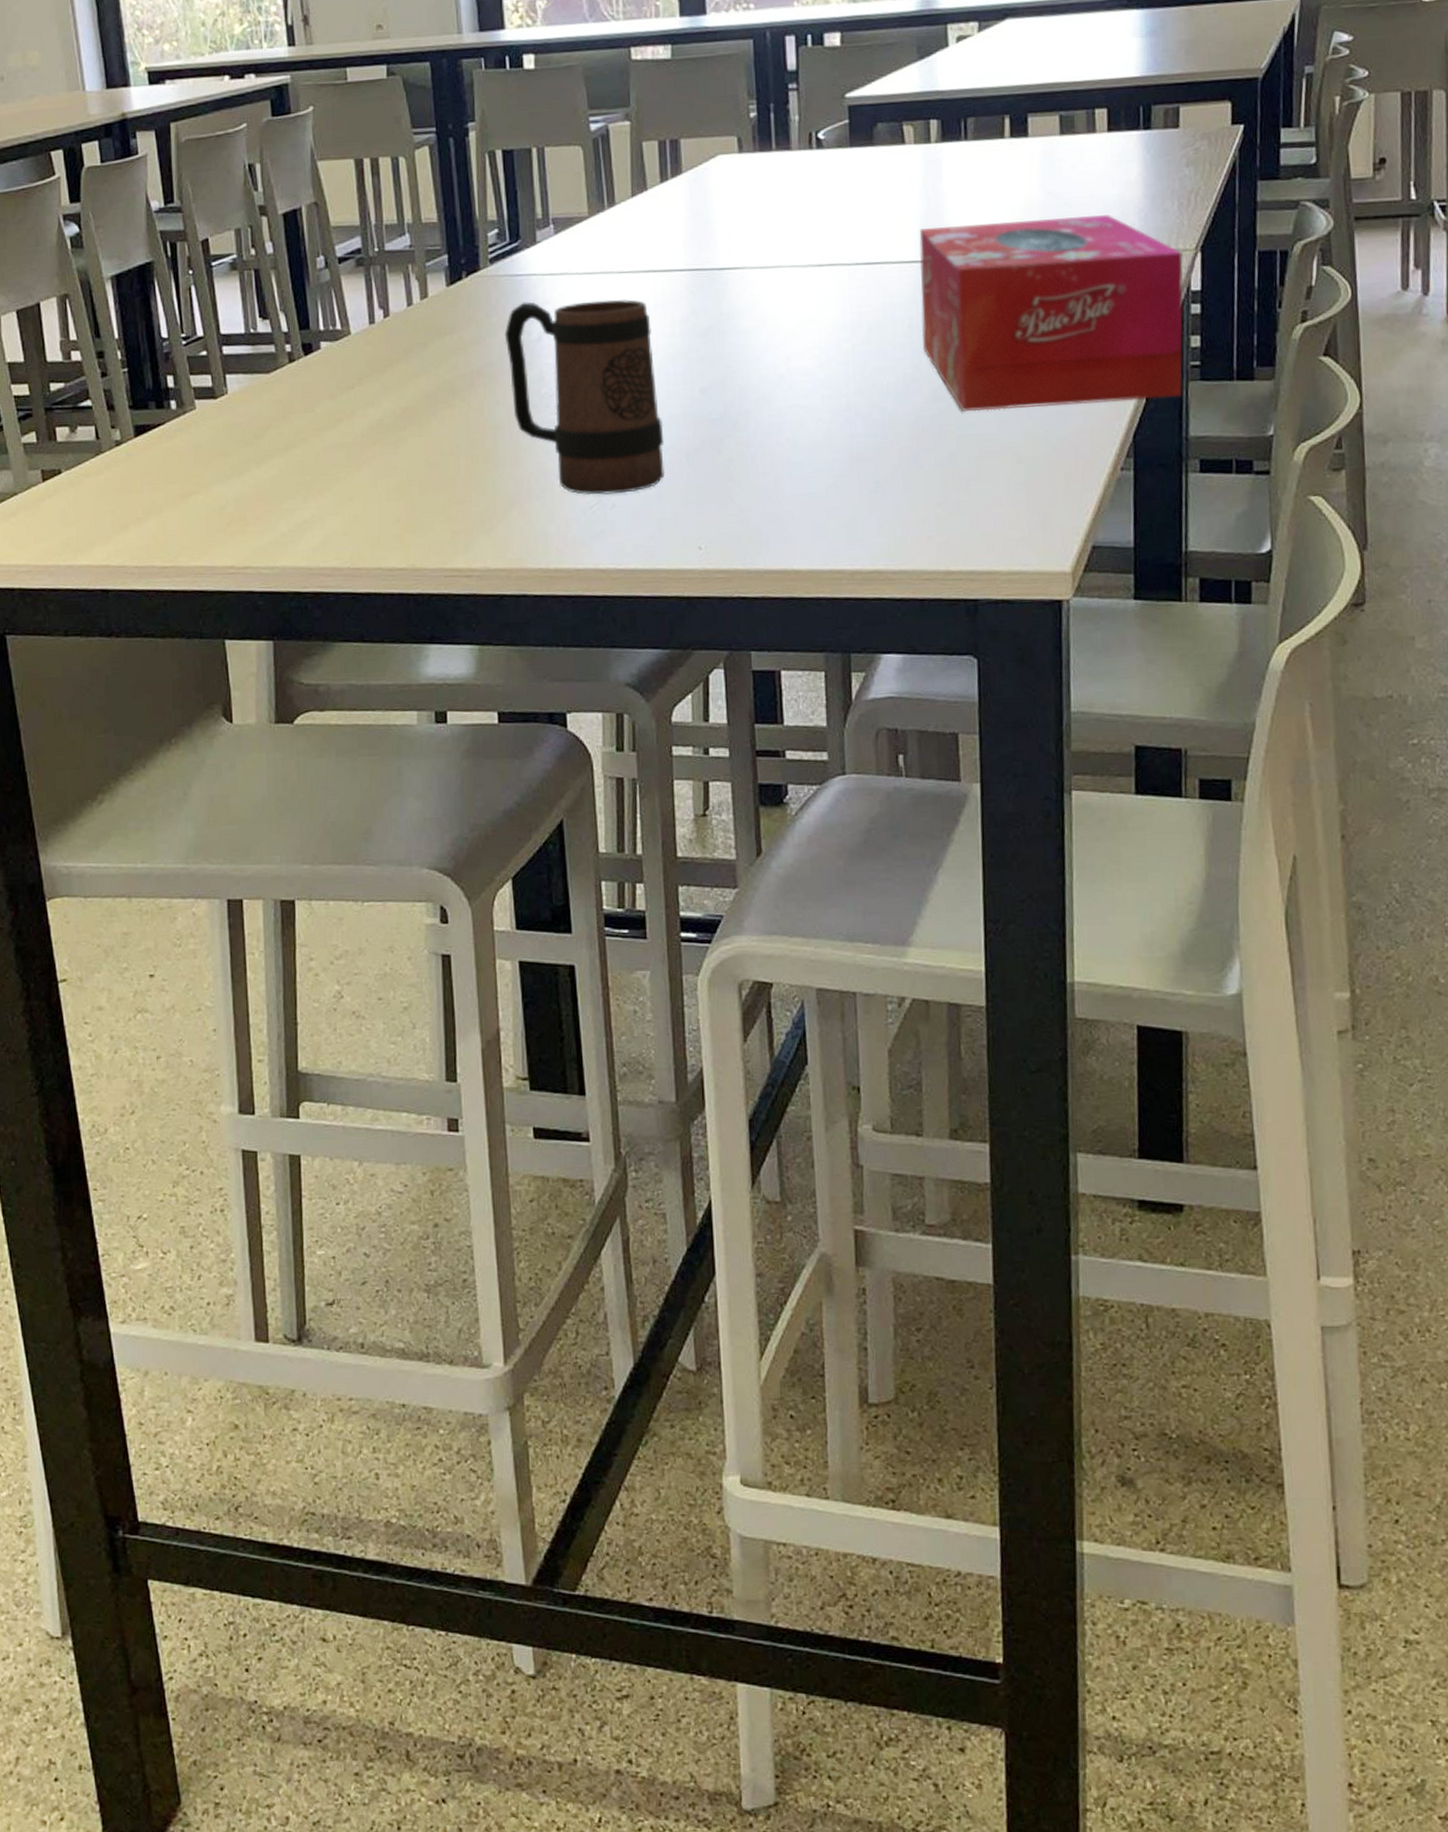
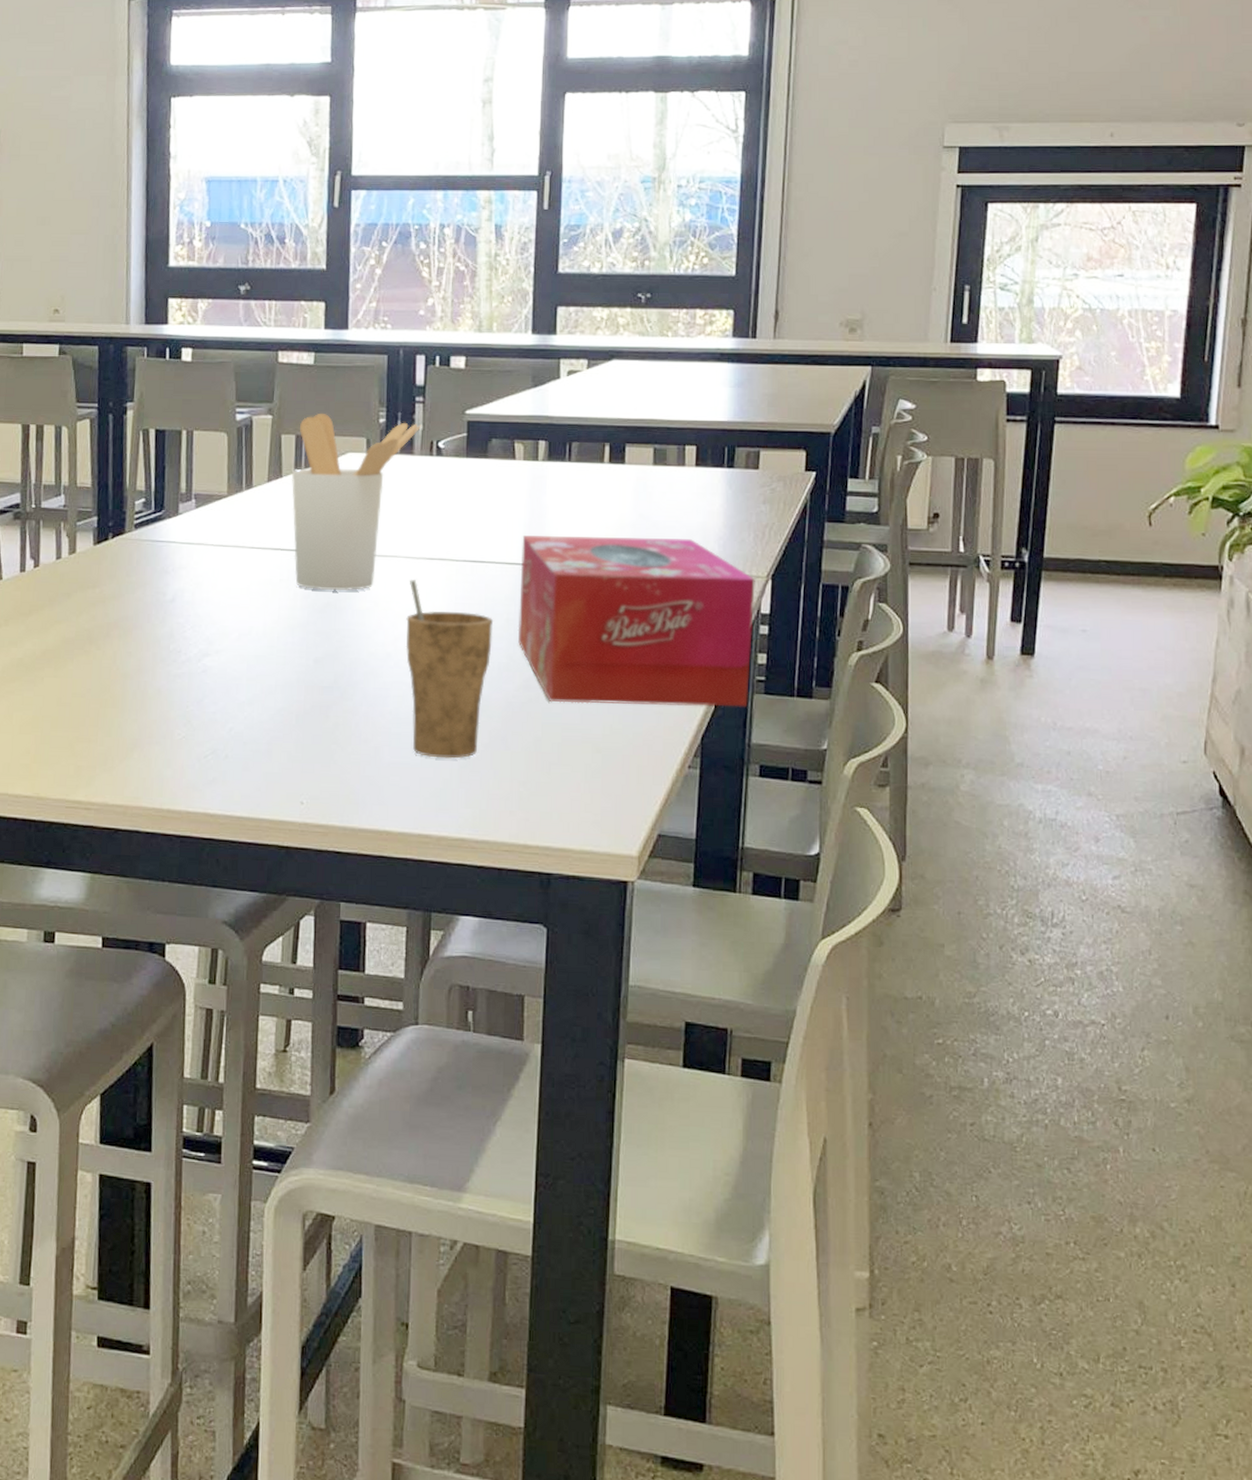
mug: present [504,298,665,495] -> none [141,565,279,746]
utensil holder: none [657,112,798,312] -> present [291,413,422,590]
cup: none [797,291,895,486] -> present [405,580,494,759]

